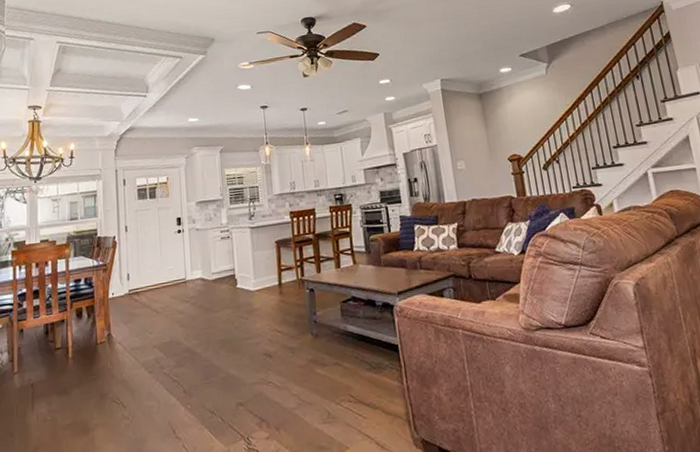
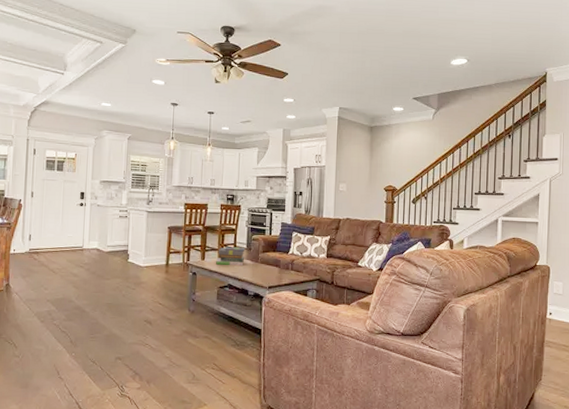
books: none [333,251,366,276] -> present [216,246,246,266]

